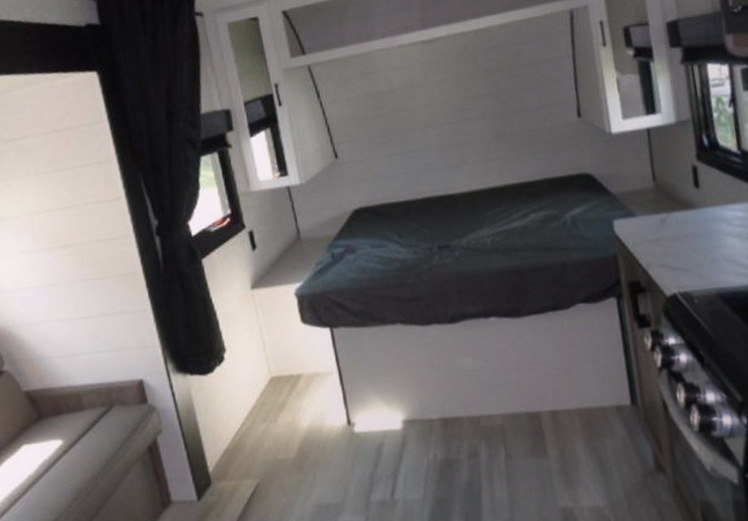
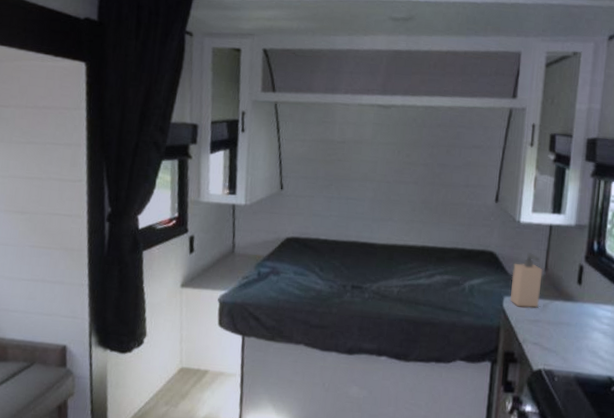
soap dispenser: none [615,164,656,229] -> present [509,252,543,308]

